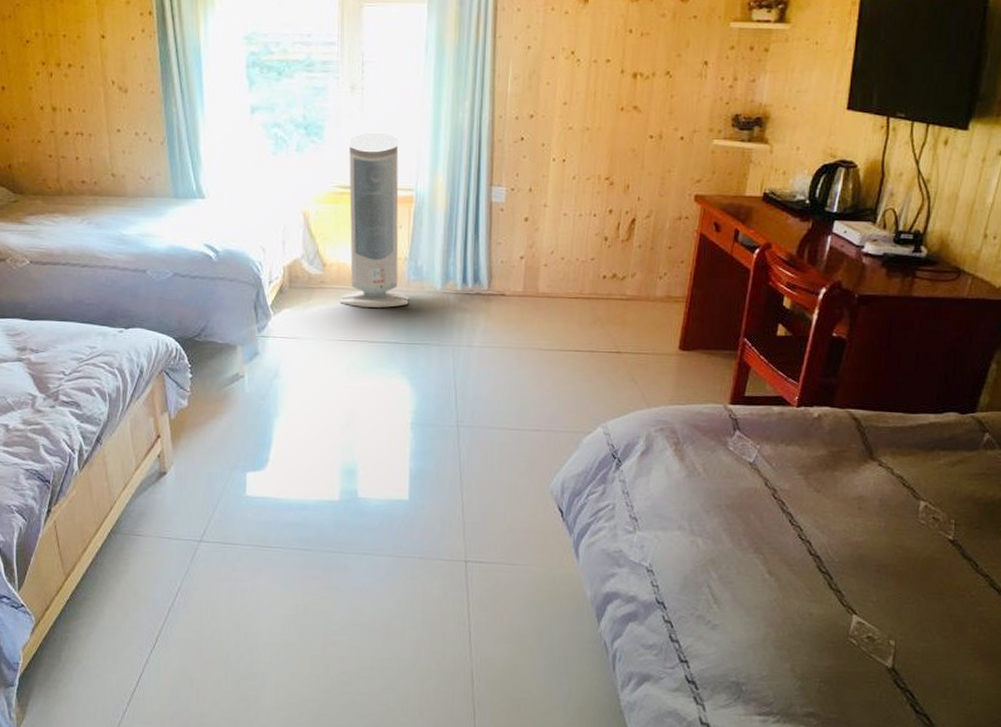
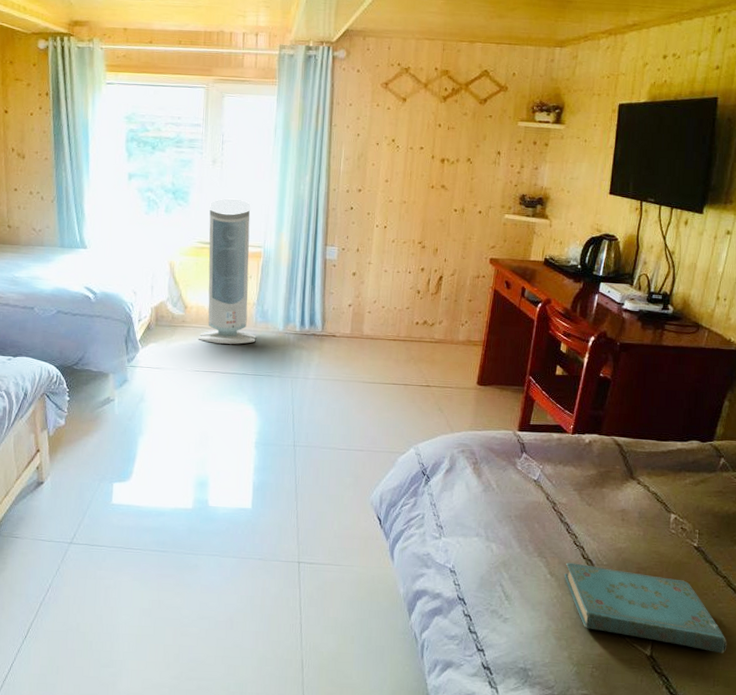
book: none [787,560,988,666] -> present [565,563,727,654]

